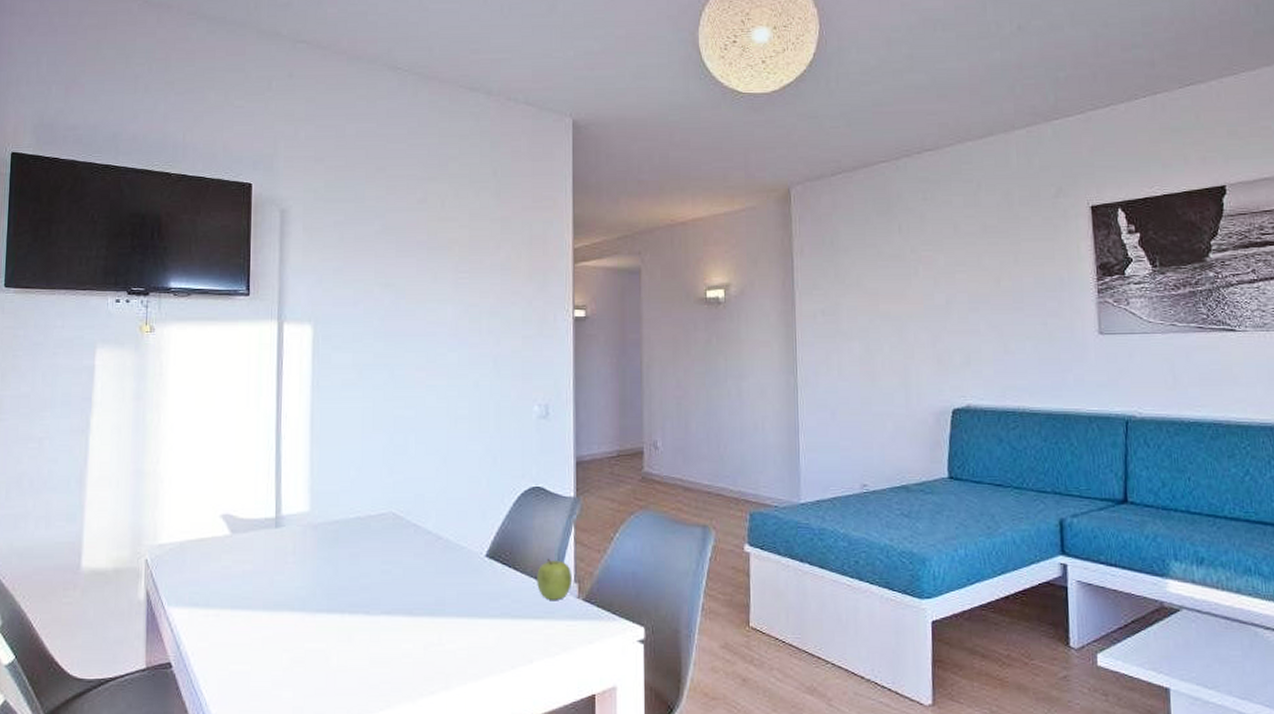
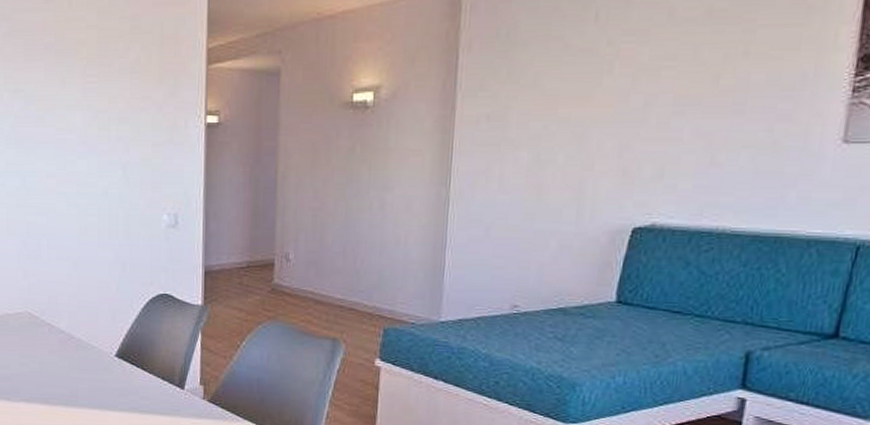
fruit: present [537,559,573,600] -> none [164,362,198,400]

